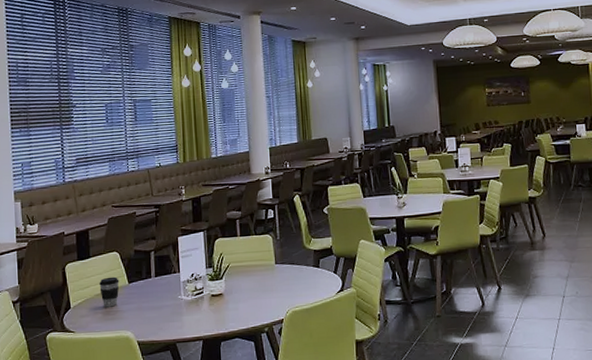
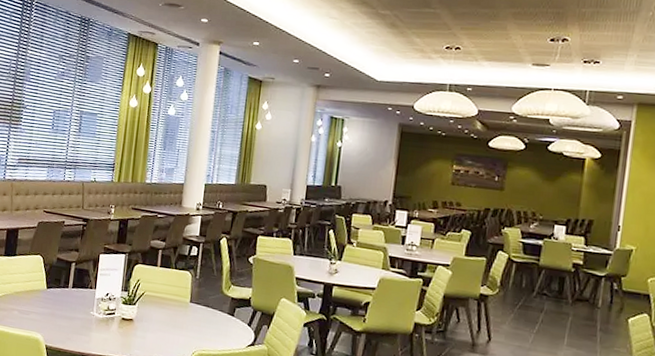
coffee cup: present [99,276,119,307] -> none [19,278,39,308]

